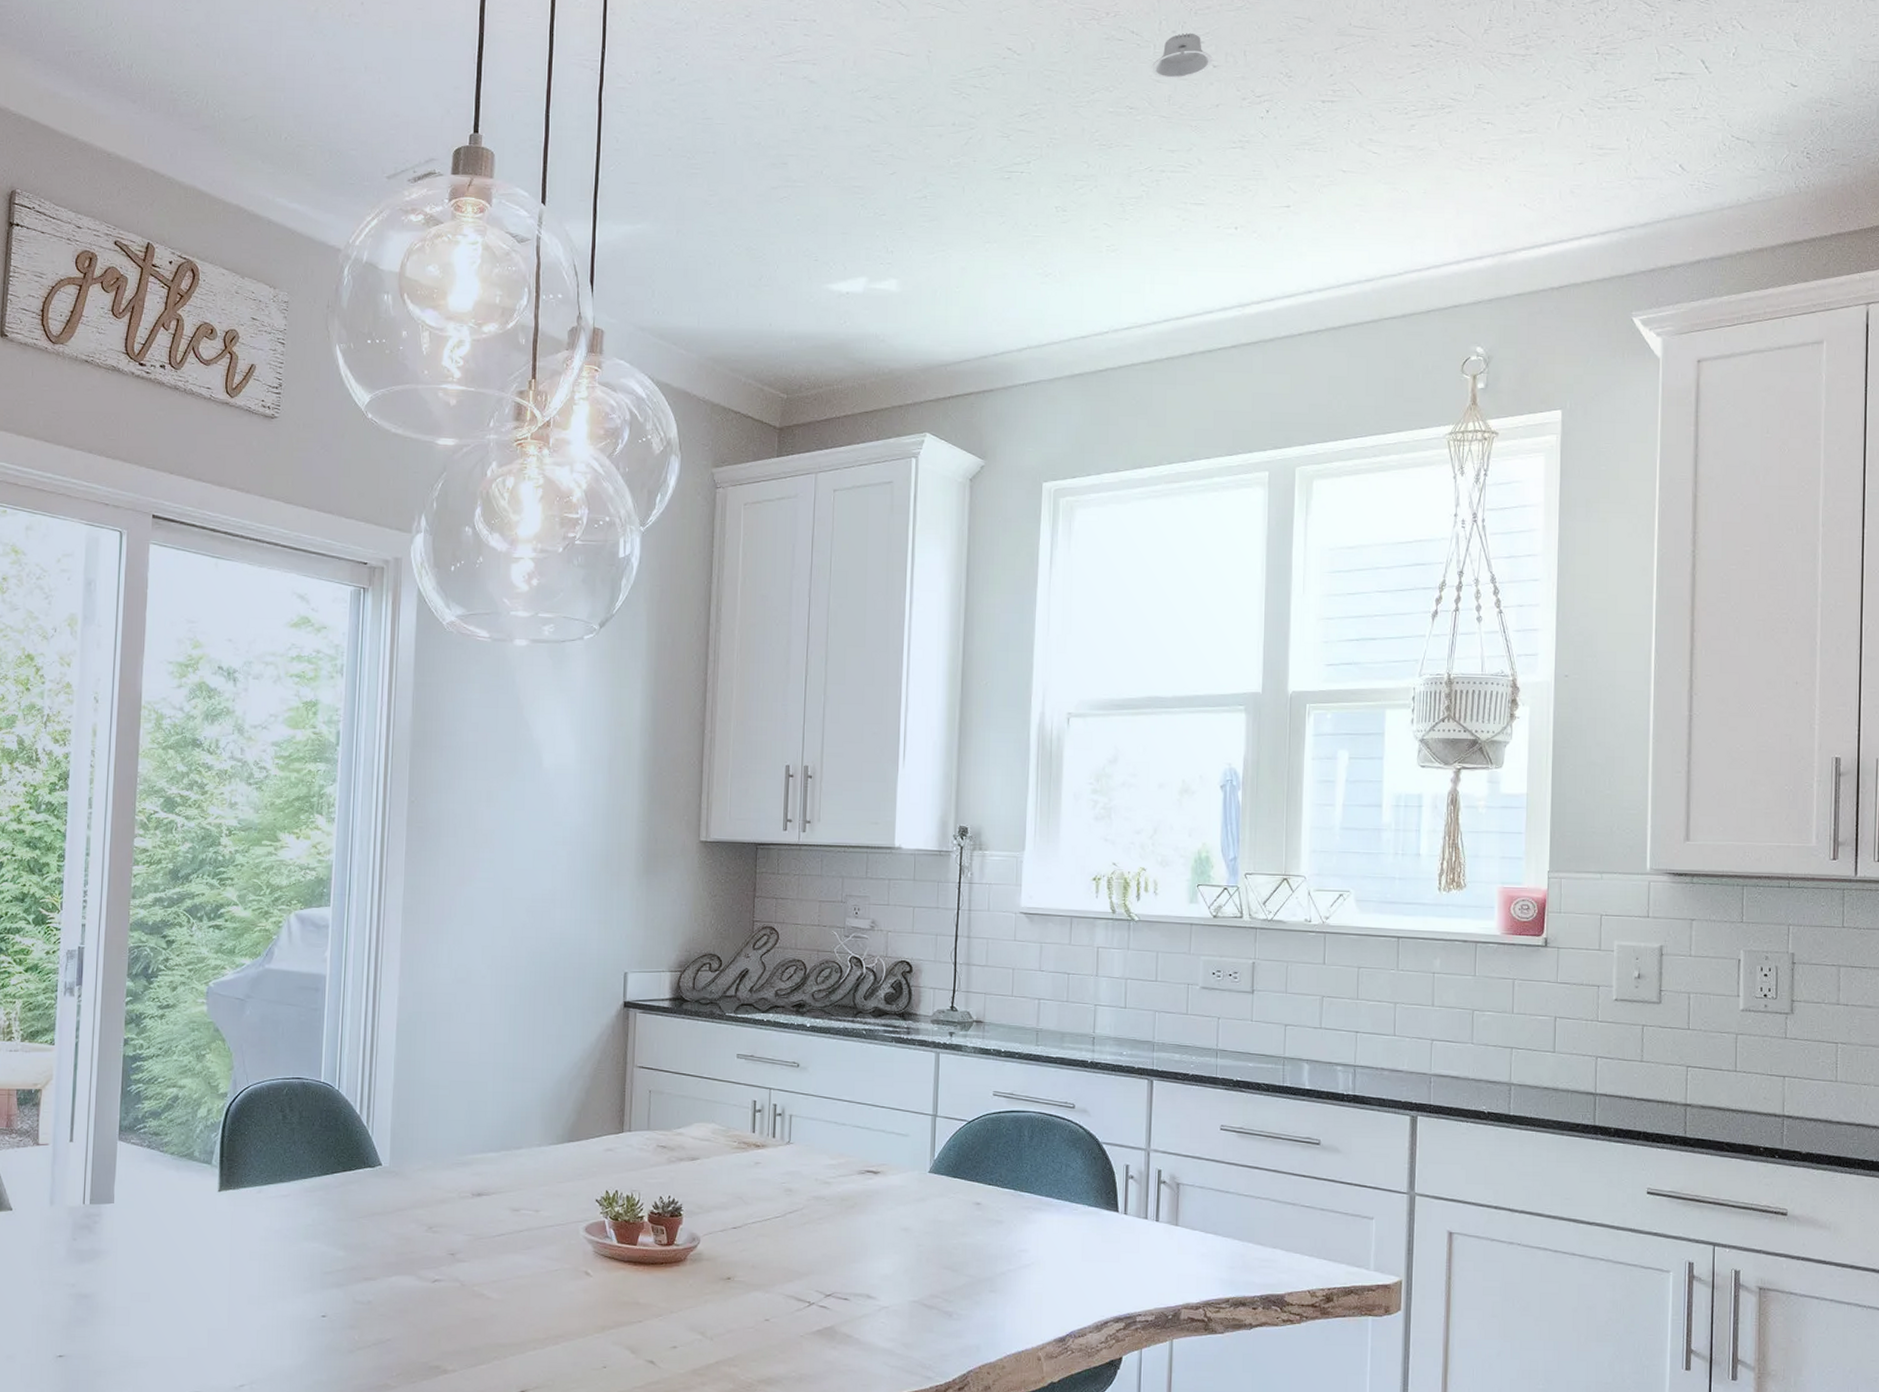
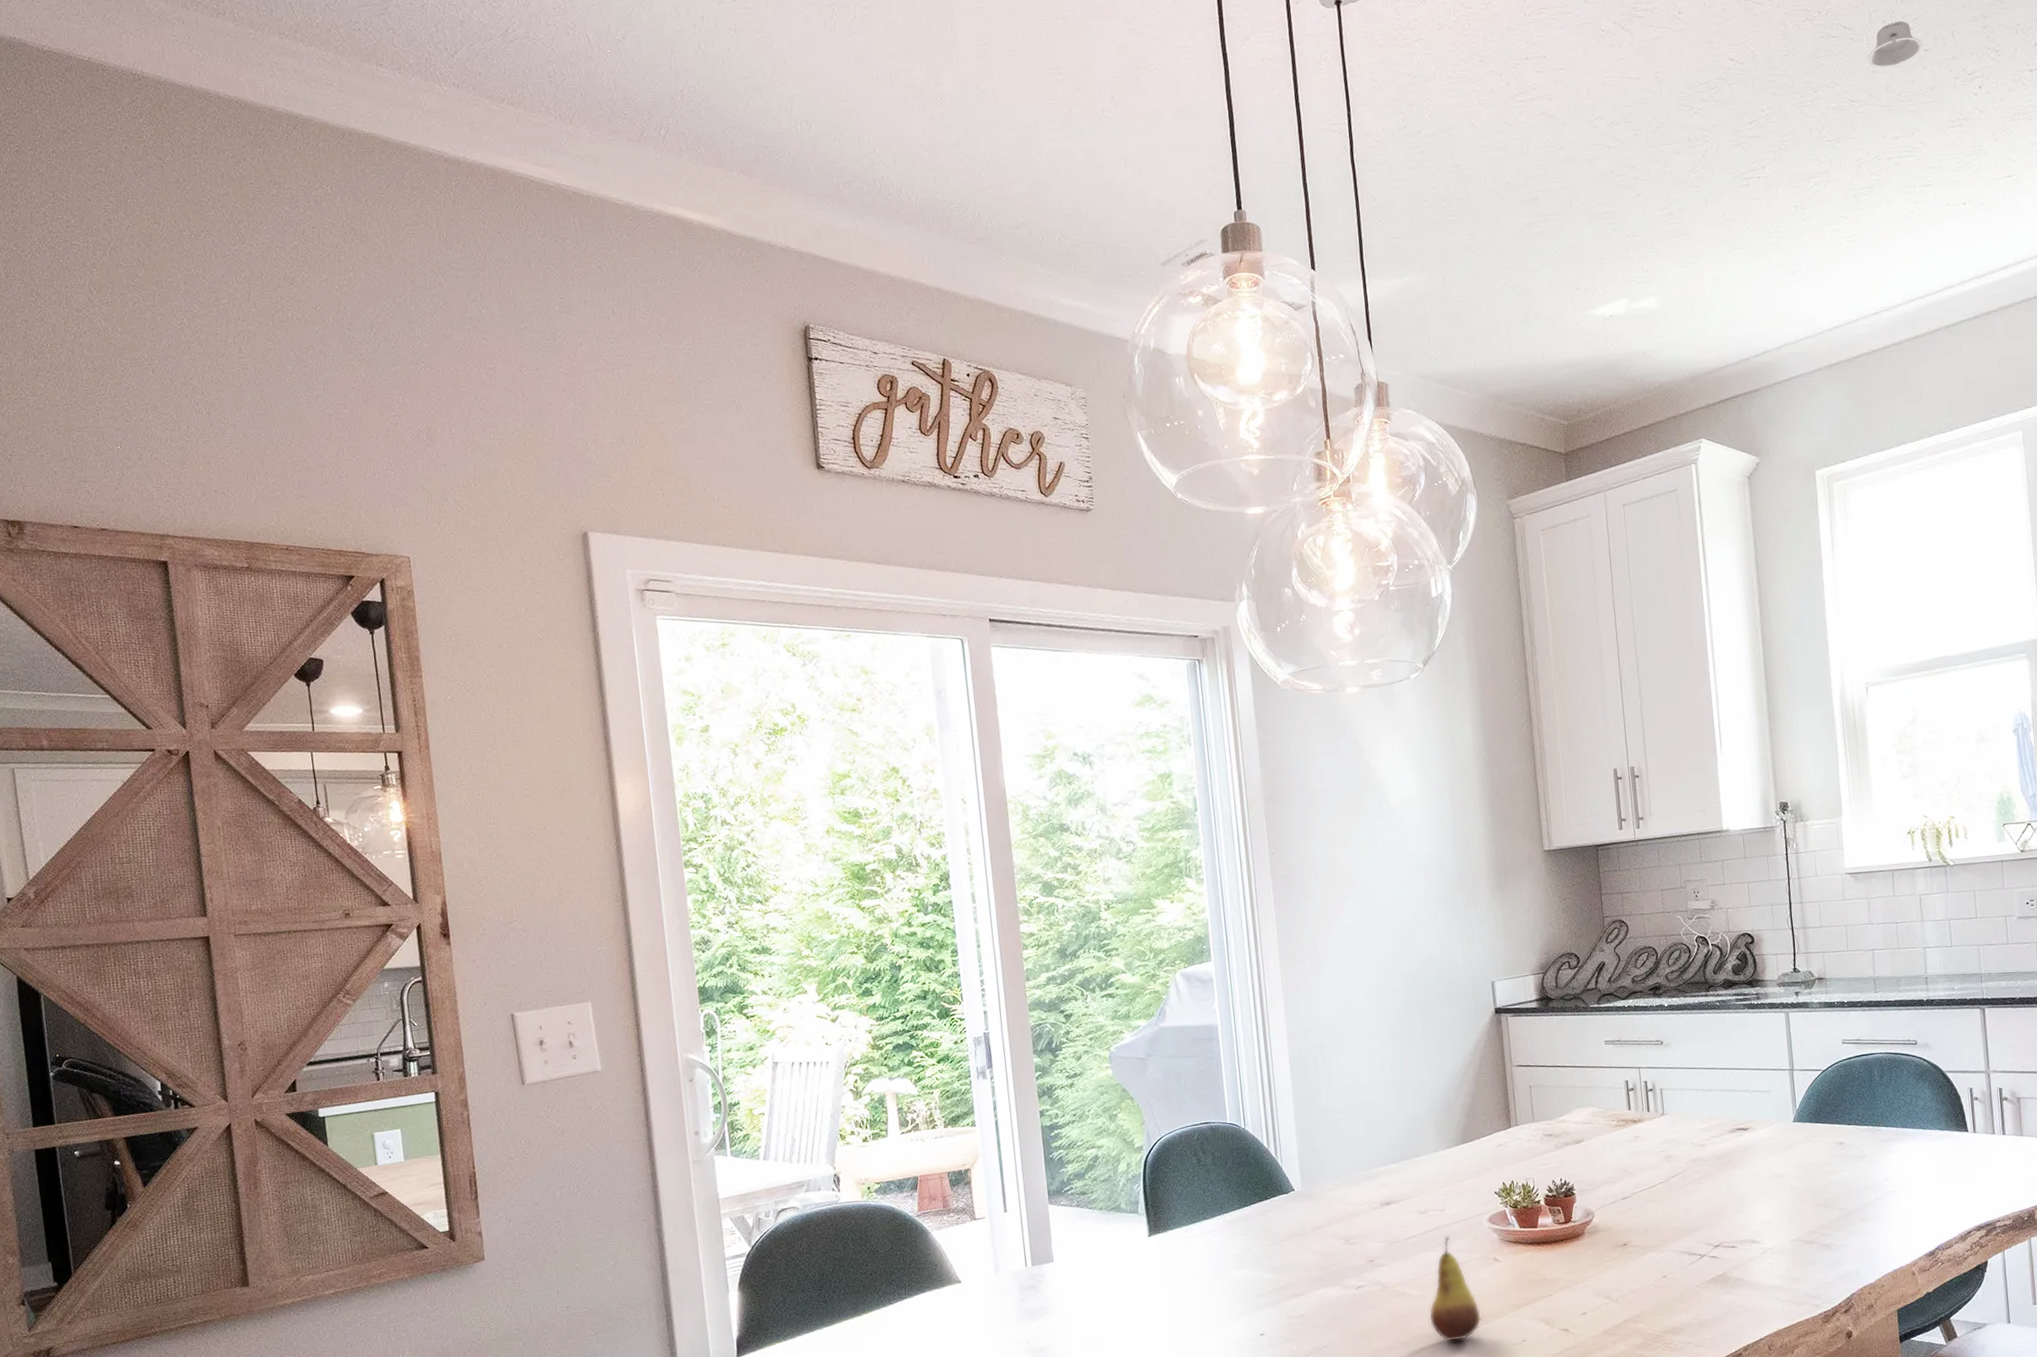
fruit: none [505,1240,562,1357] -> present [1428,1236,1481,1343]

